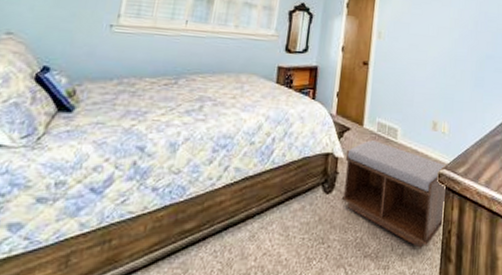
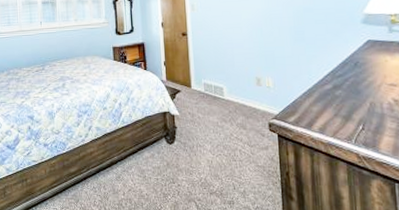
bench: present [341,140,445,248] -> none [180,99,281,187]

